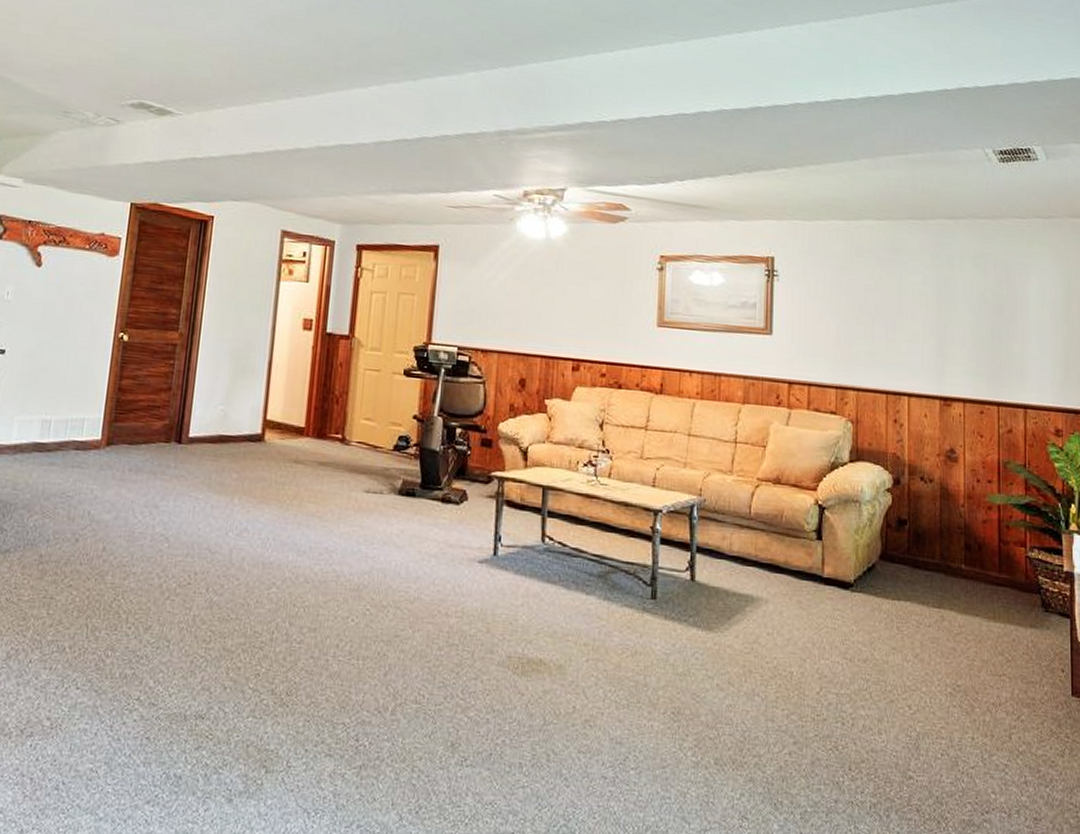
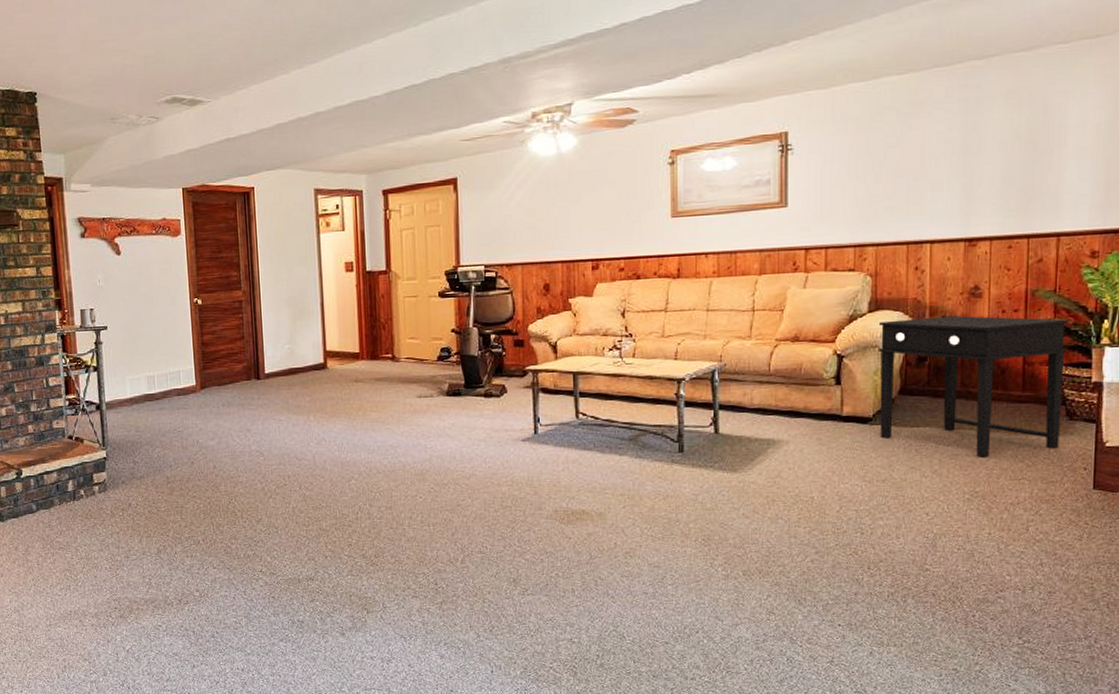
side table: none [859,474,1040,645] -> present [878,315,1069,457]

